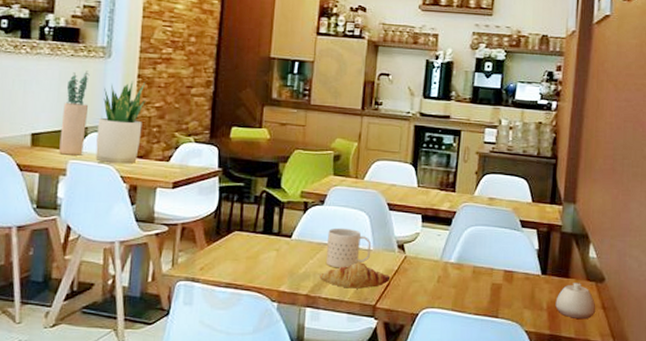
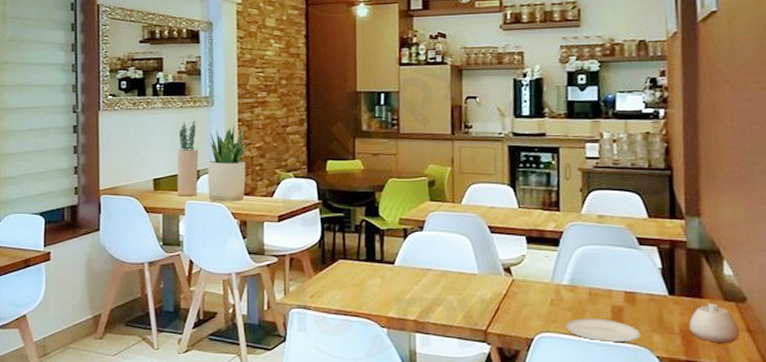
croissant: present [319,262,391,289] -> none [426,287,500,313]
mug: present [325,227,372,268] -> none [430,252,476,293]
plate: none [449,295,514,318] -> present [566,318,640,343]

